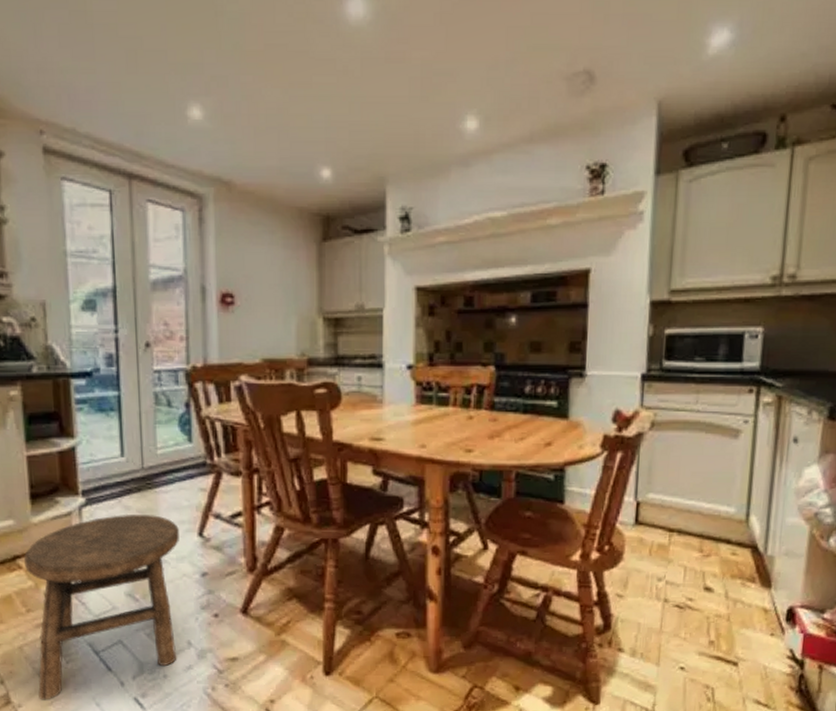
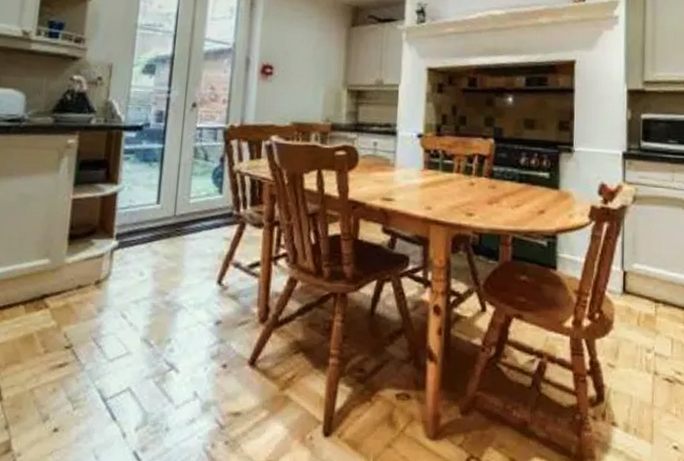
stool: present [23,513,179,700] -> none [40,258,200,450]

